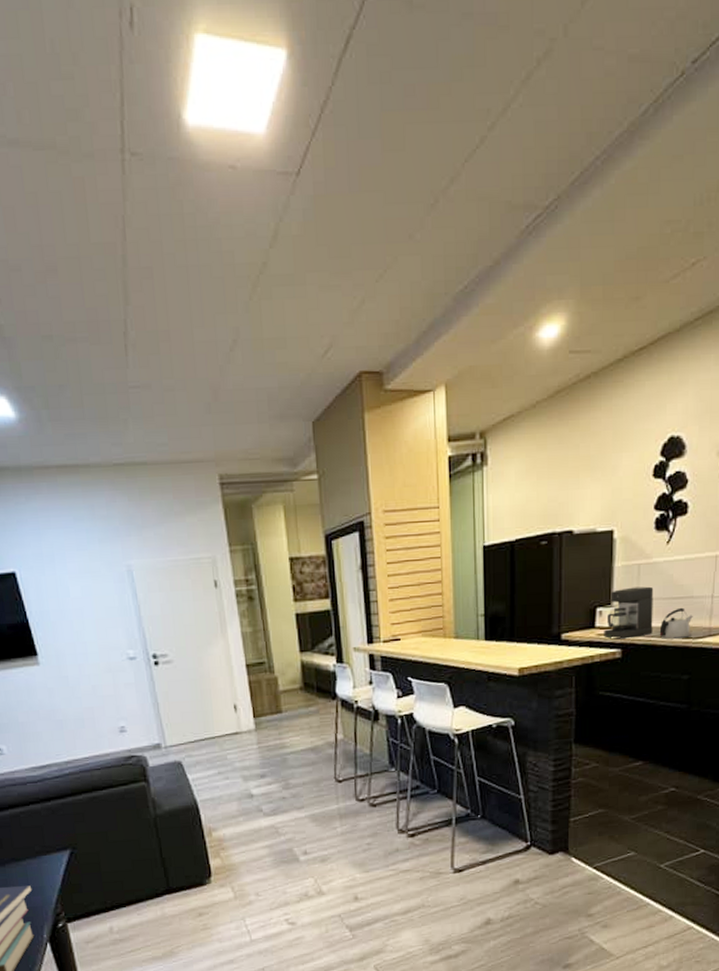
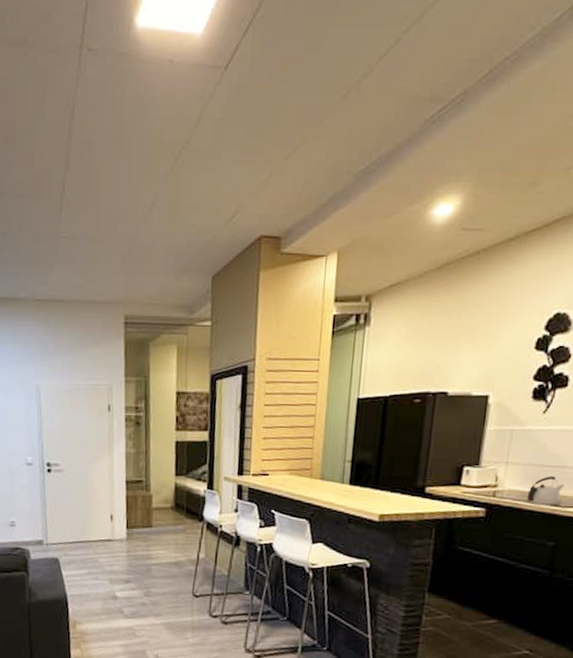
coffee maker: present [604,586,654,639] -> none [469,451,525,499]

